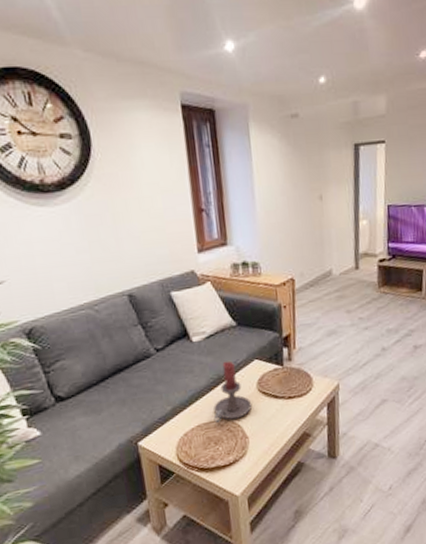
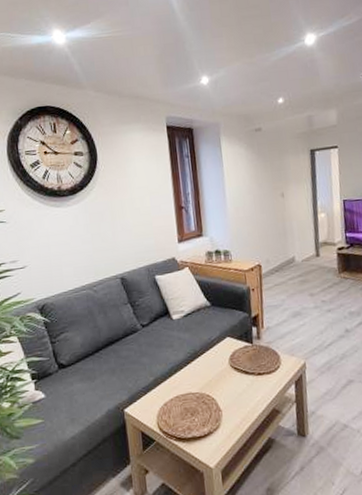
candle holder: present [213,361,252,424] -> none [190,337,225,396]

